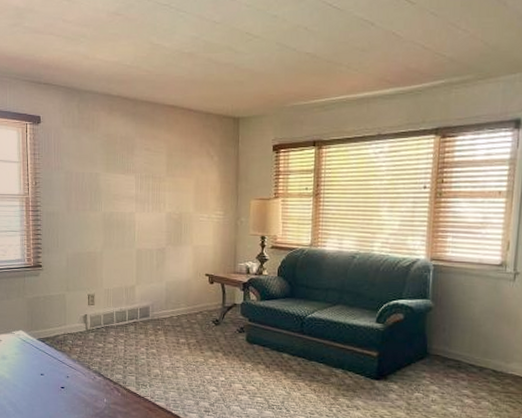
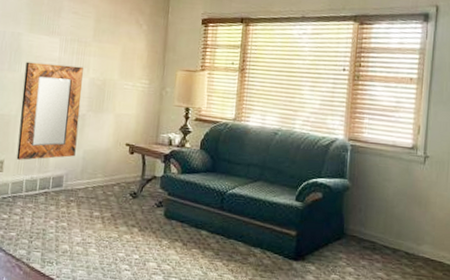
home mirror: none [105,201,160,294] -> present [16,61,83,160]

